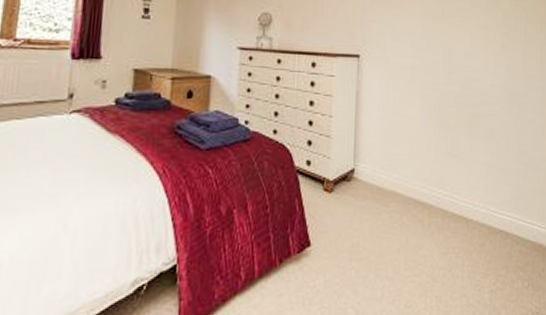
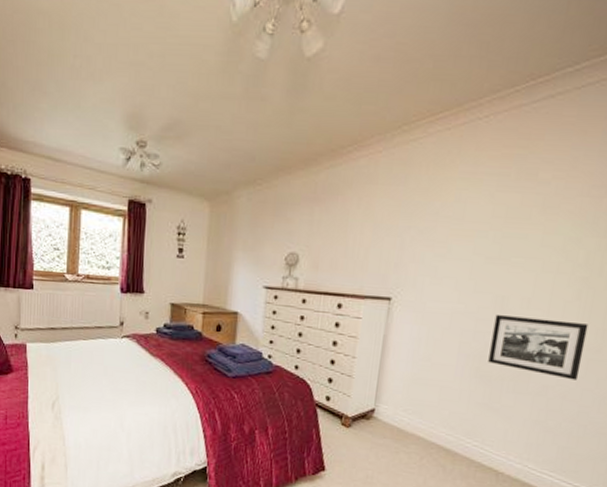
picture frame: none [446,67,515,122] -> present [488,315,589,380]

